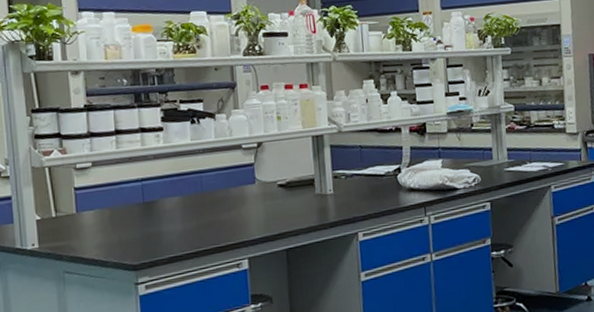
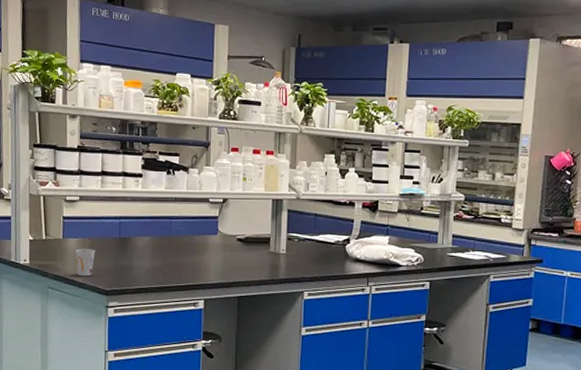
cup: none [93,219,117,254] -> present [75,248,95,277]

